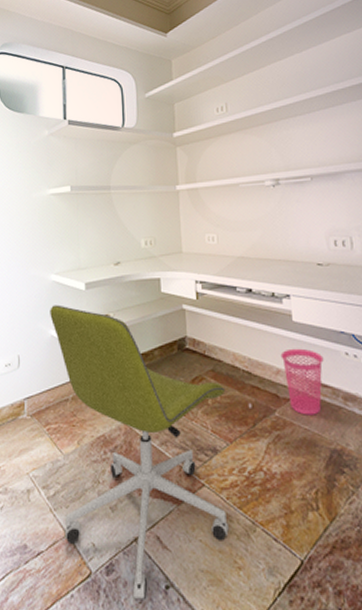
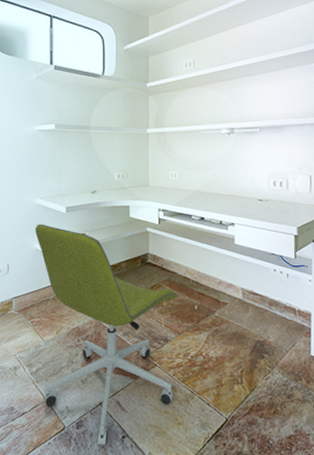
waste basket: present [280,348,324,415] -> none [223,265,257,316]

